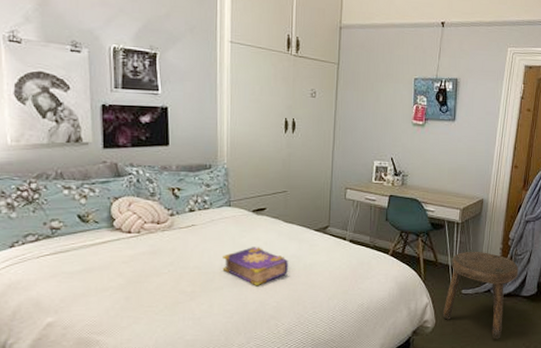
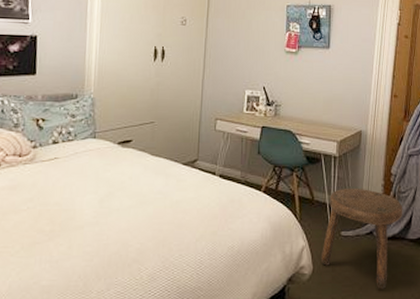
book: present [222,247,289,287] -> none [84,182,155,226]

